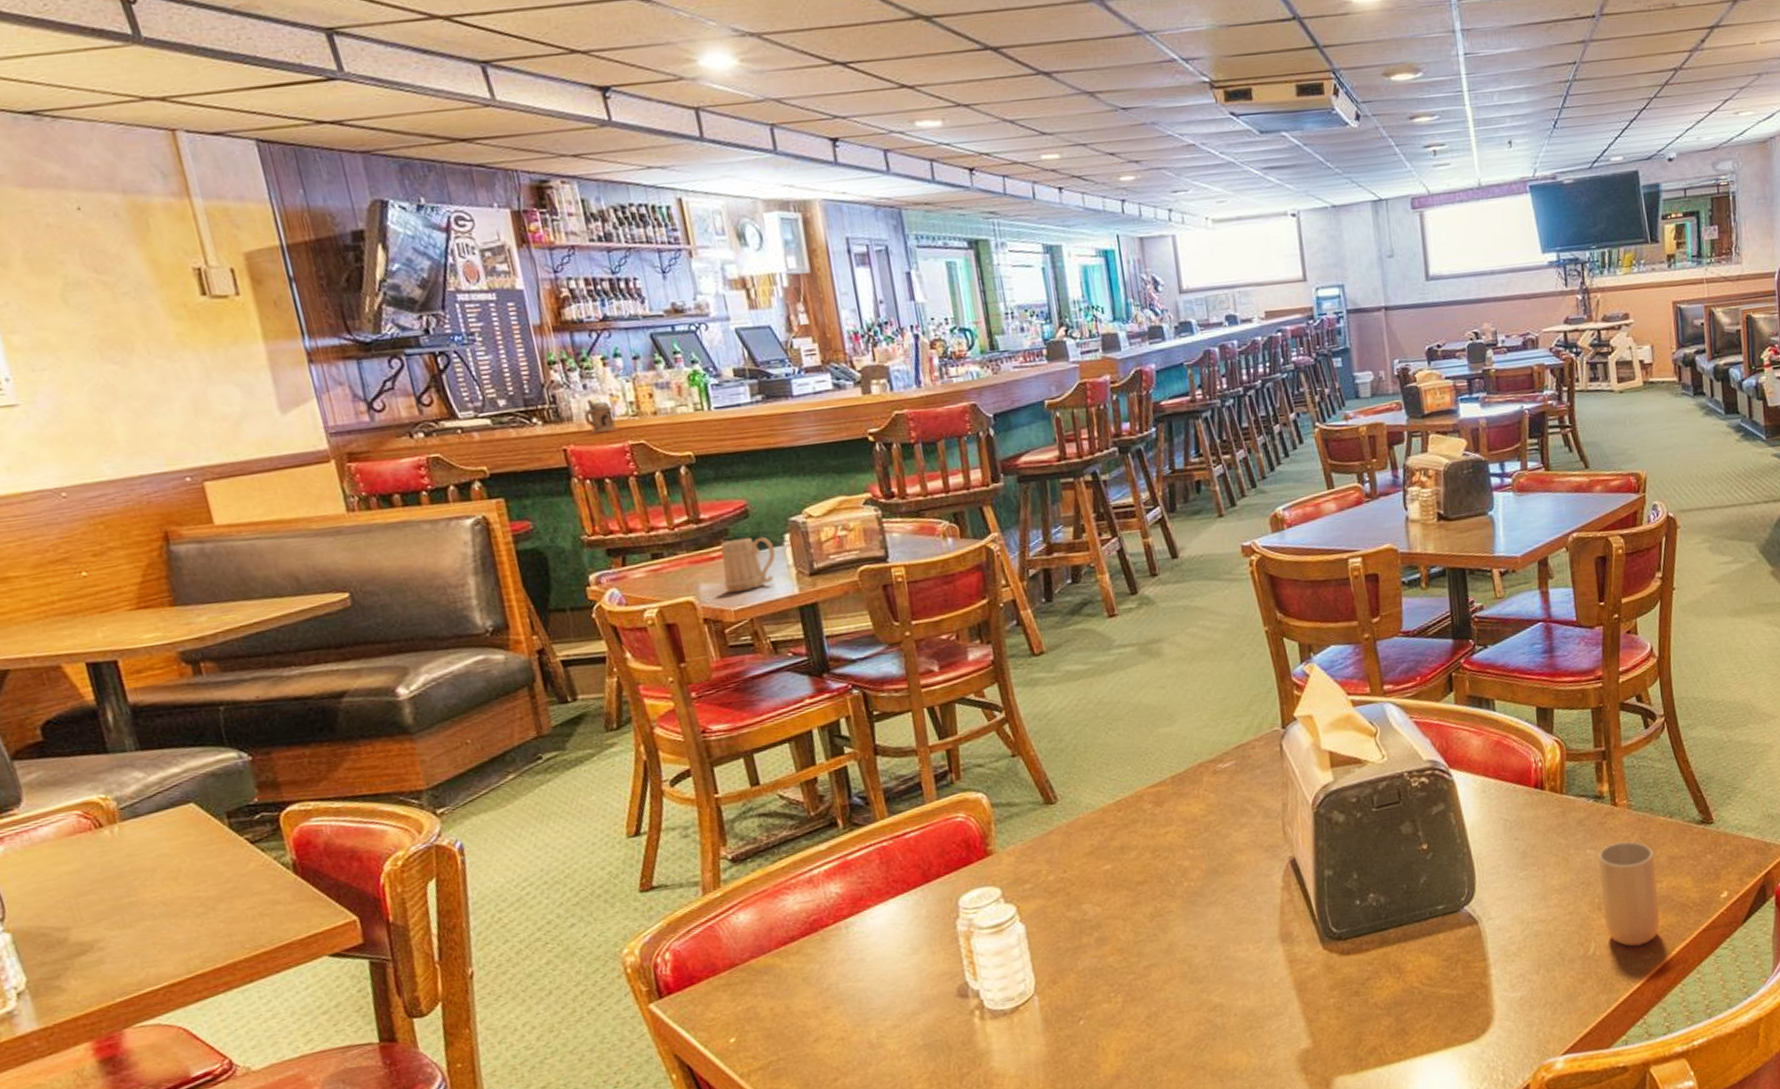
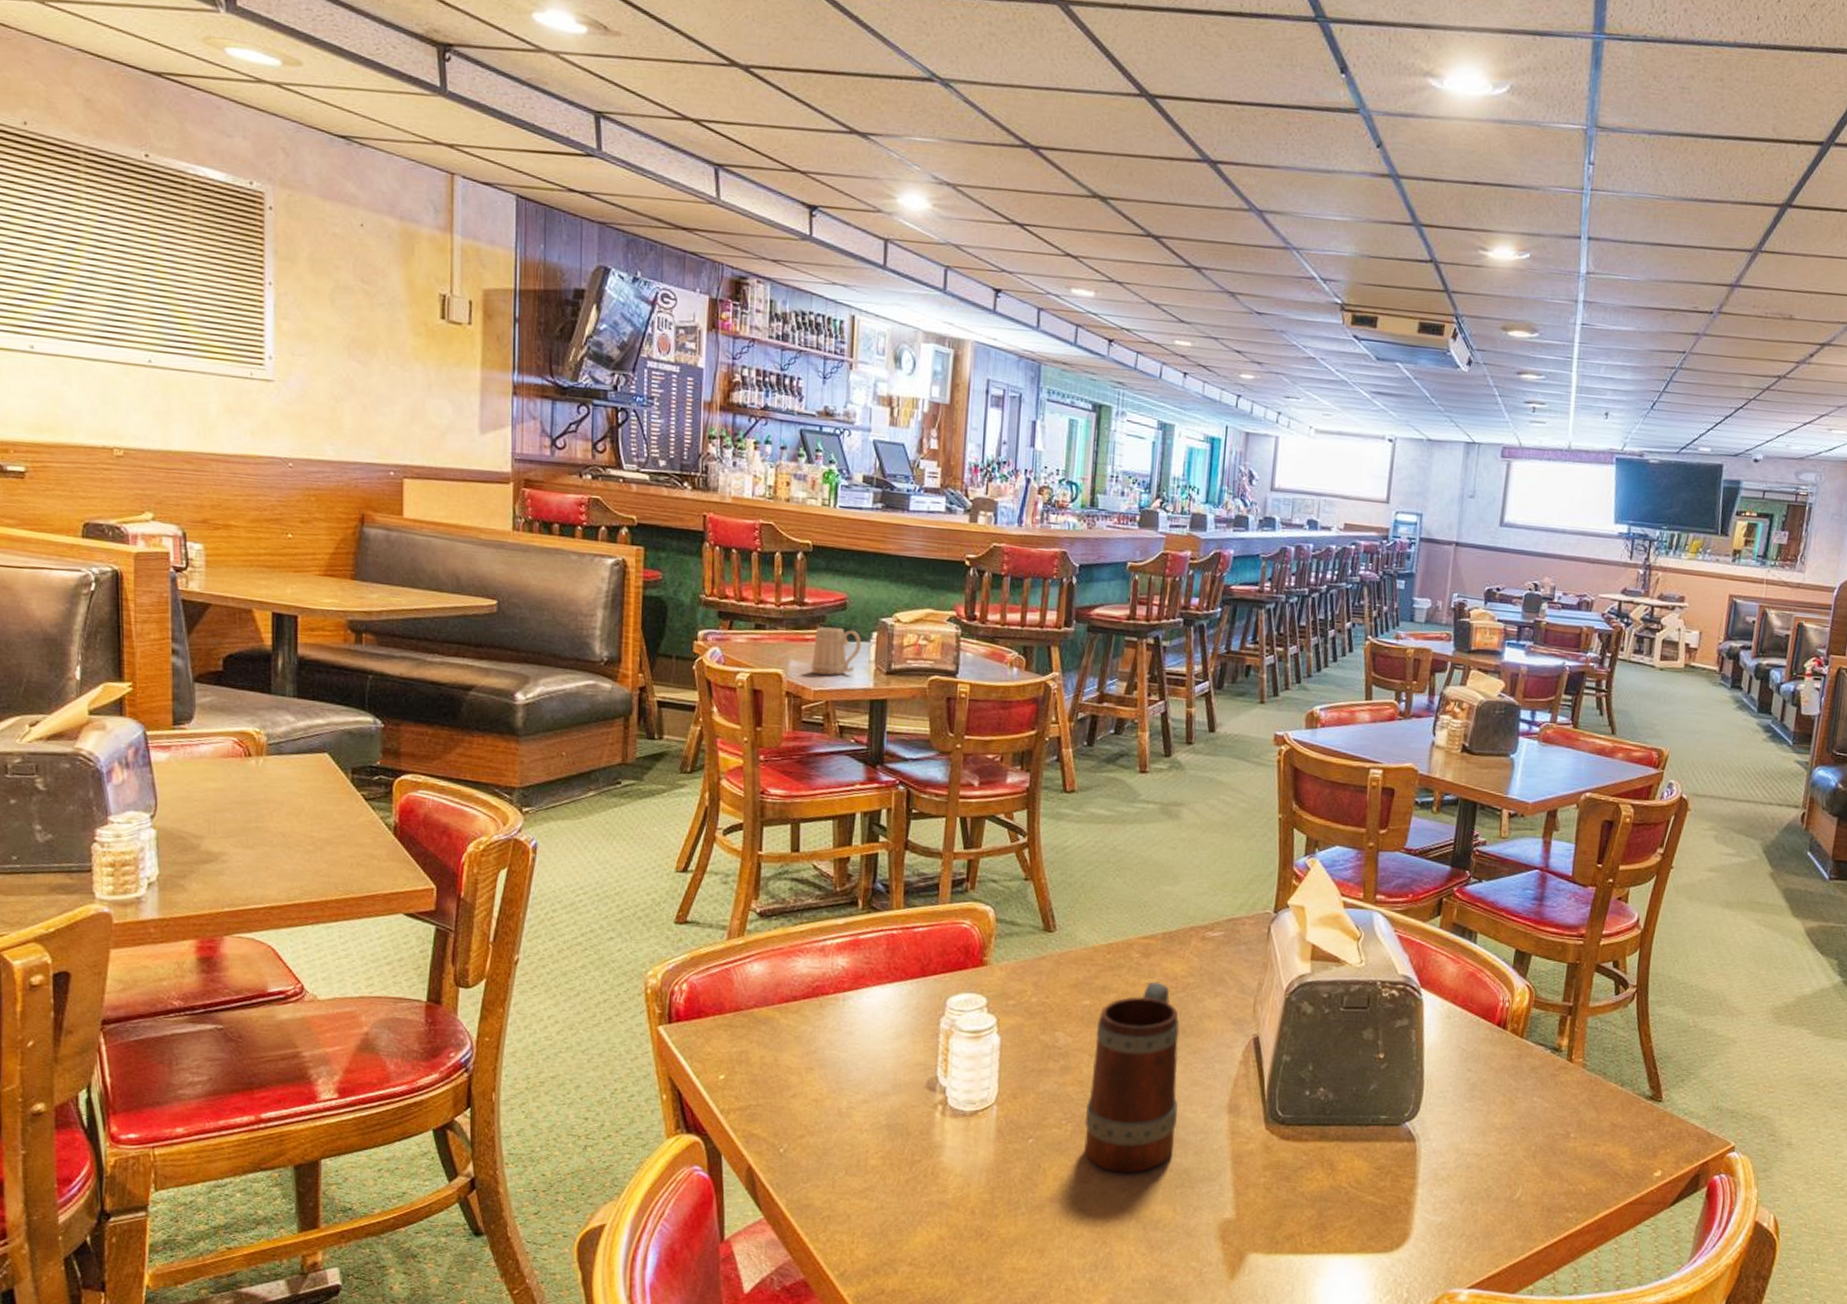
beer mug: present [583,399,619,433] -> none [727,476,754,508]
beer mug: none [1123,827,1233,1033] -> present [1083,981,1180,1174]
cup: present [1598,841,1660,947] -> none [1536,1097,1598,1203]

